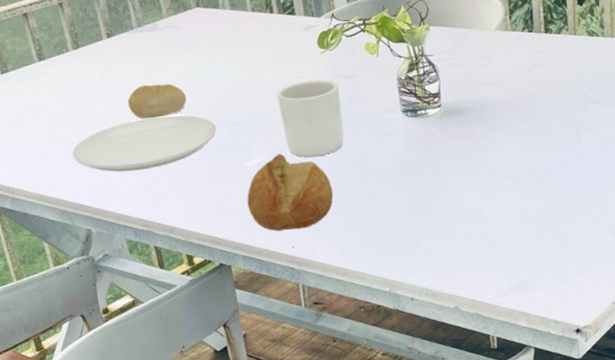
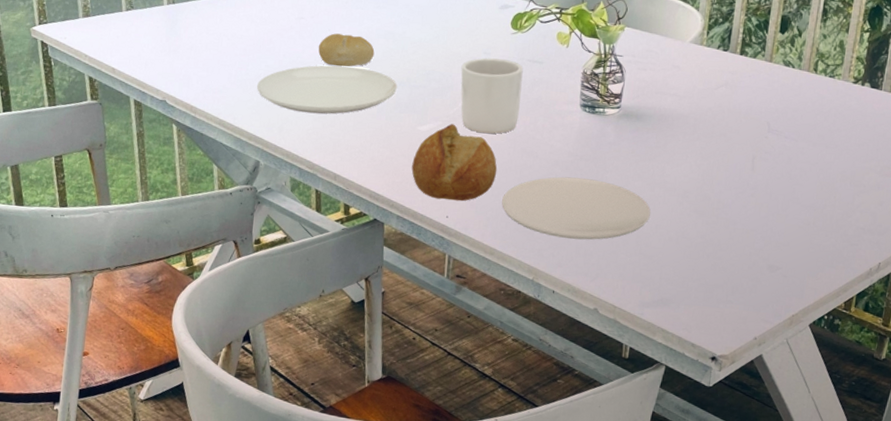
plate: none [344,181,491,245] -> present [502,176,651,240]

